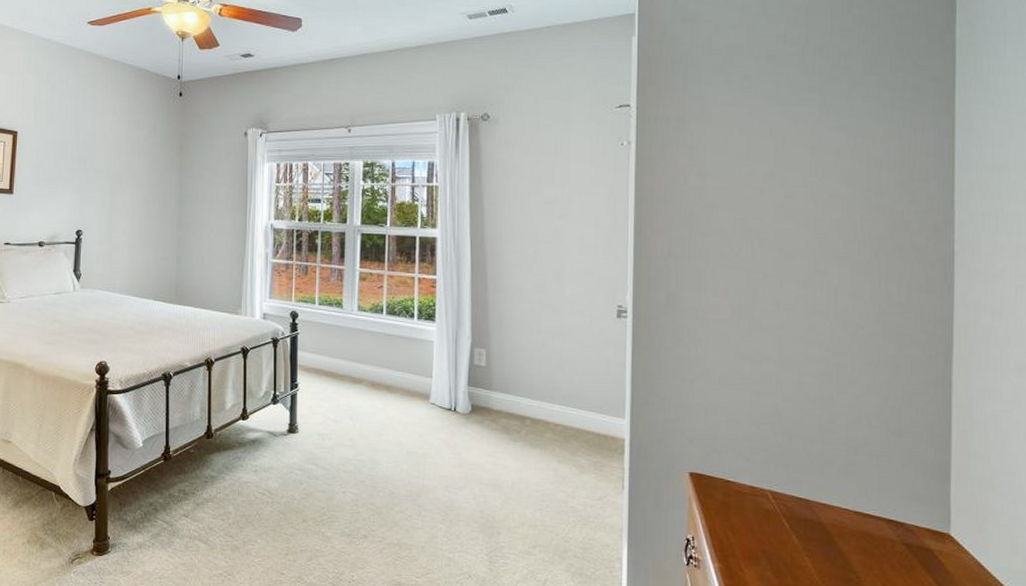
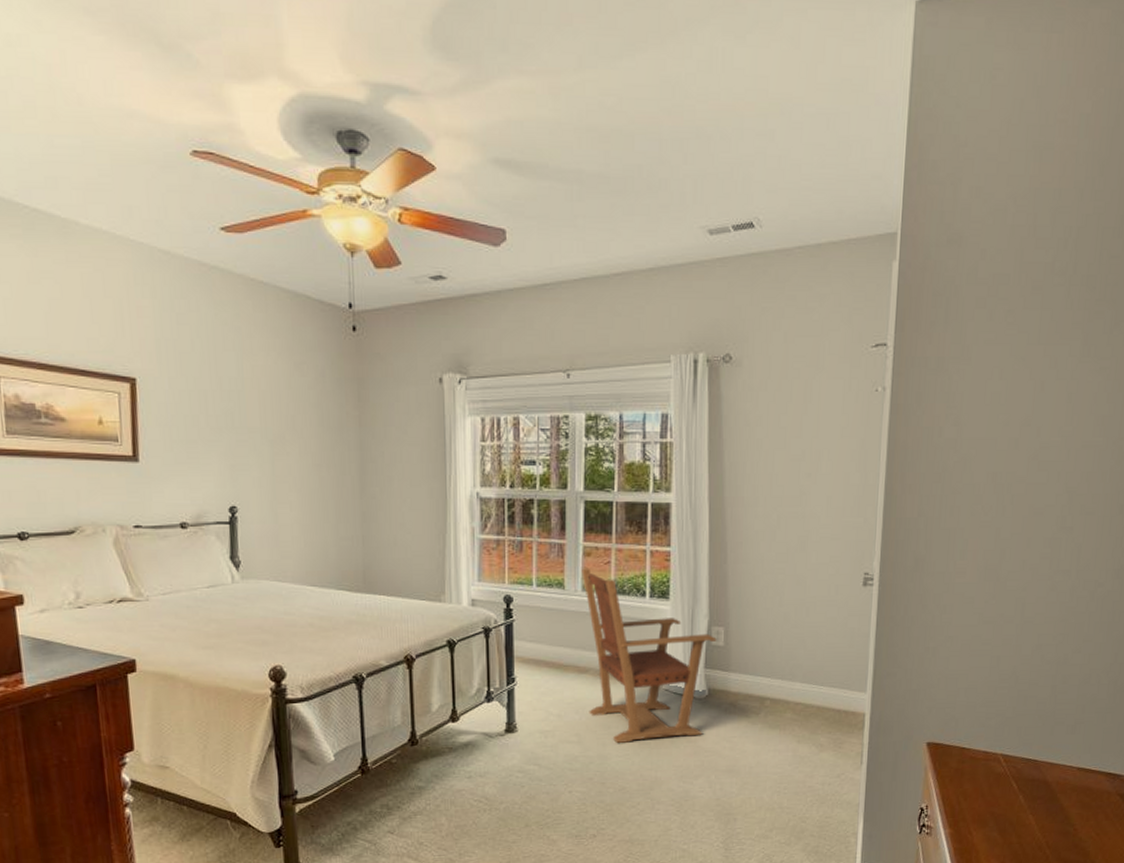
armchair: none [358,291,479,450] -> present [582,568,717,743]

